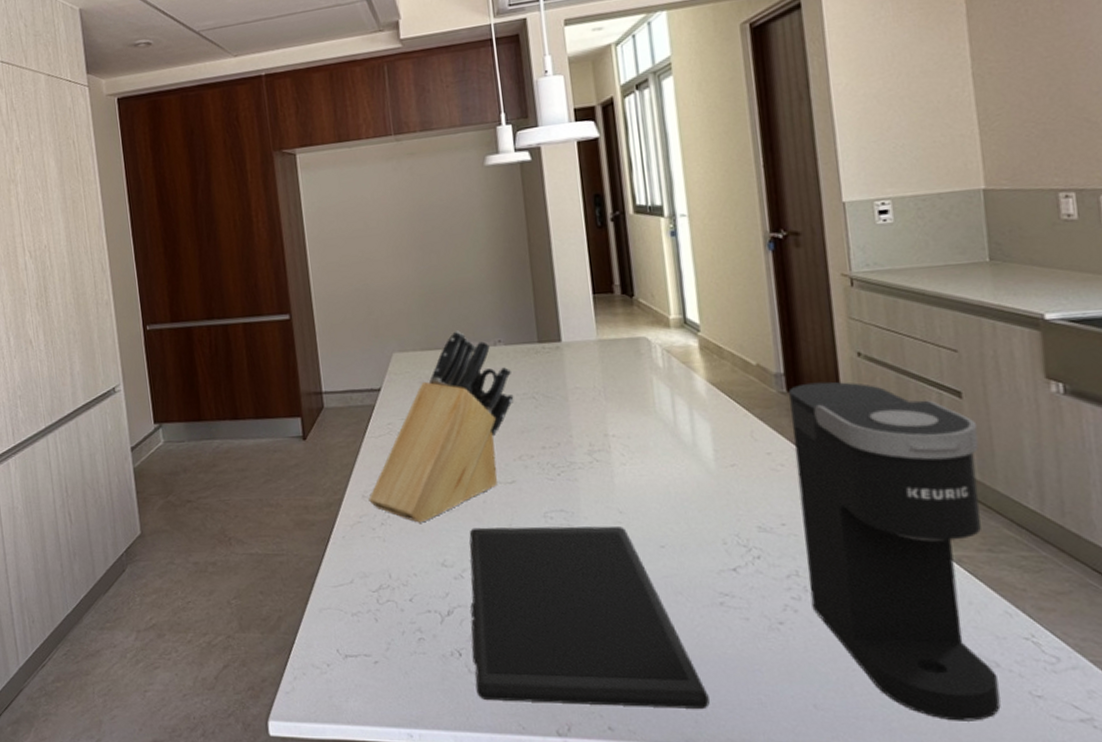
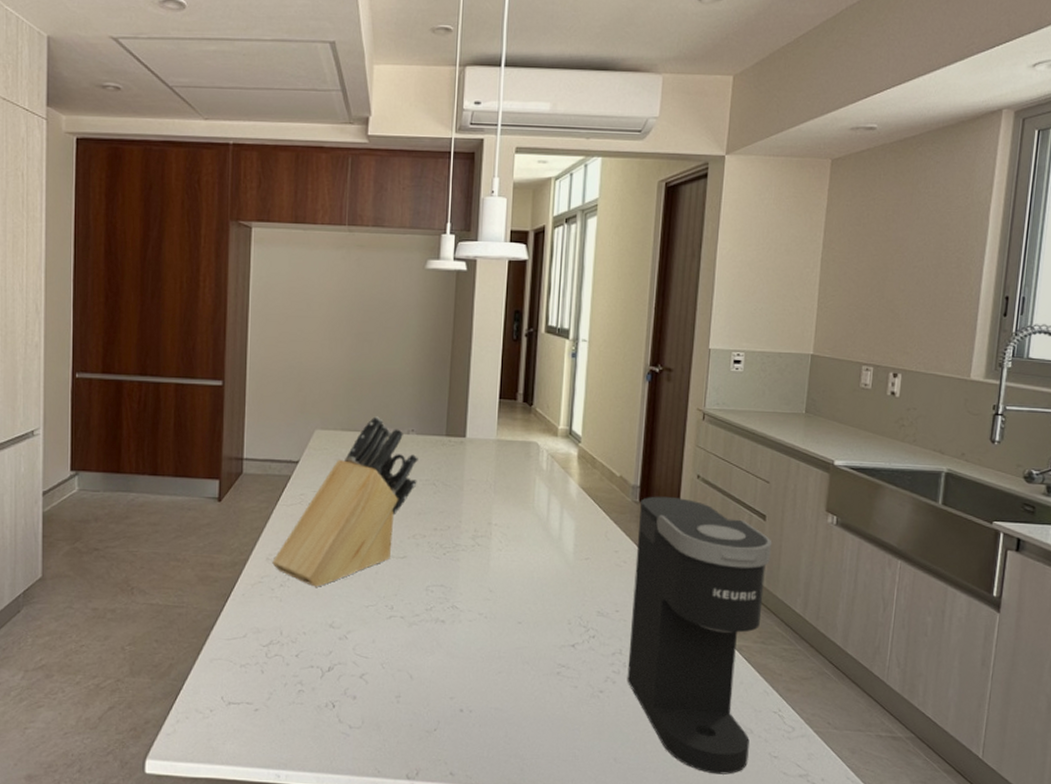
cutting board: present [469,525,710,709] -> none [343,595,535,759]

